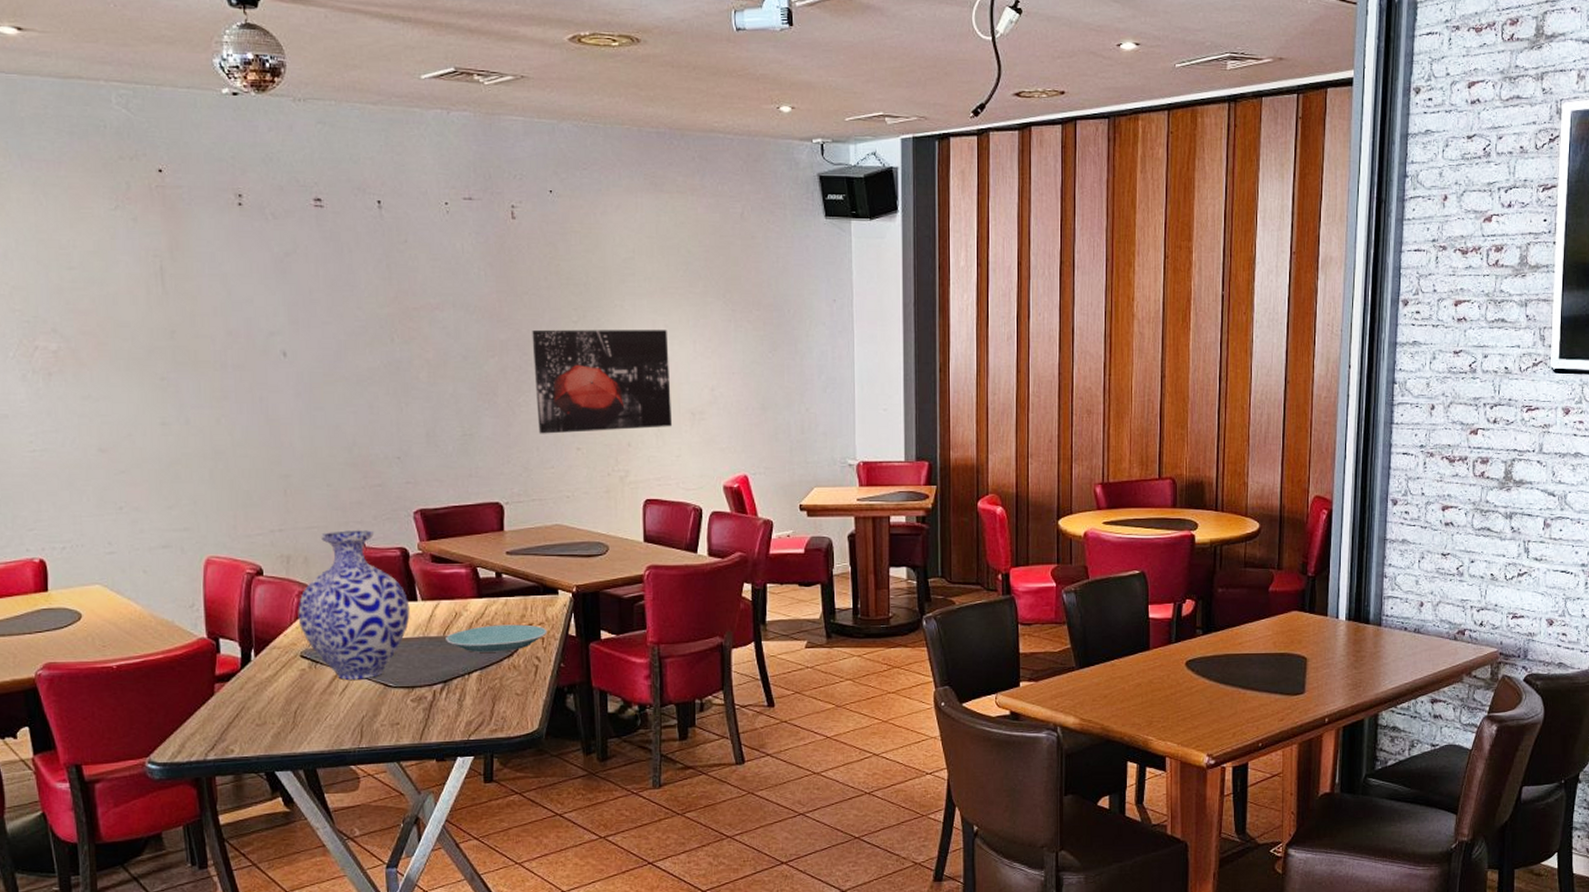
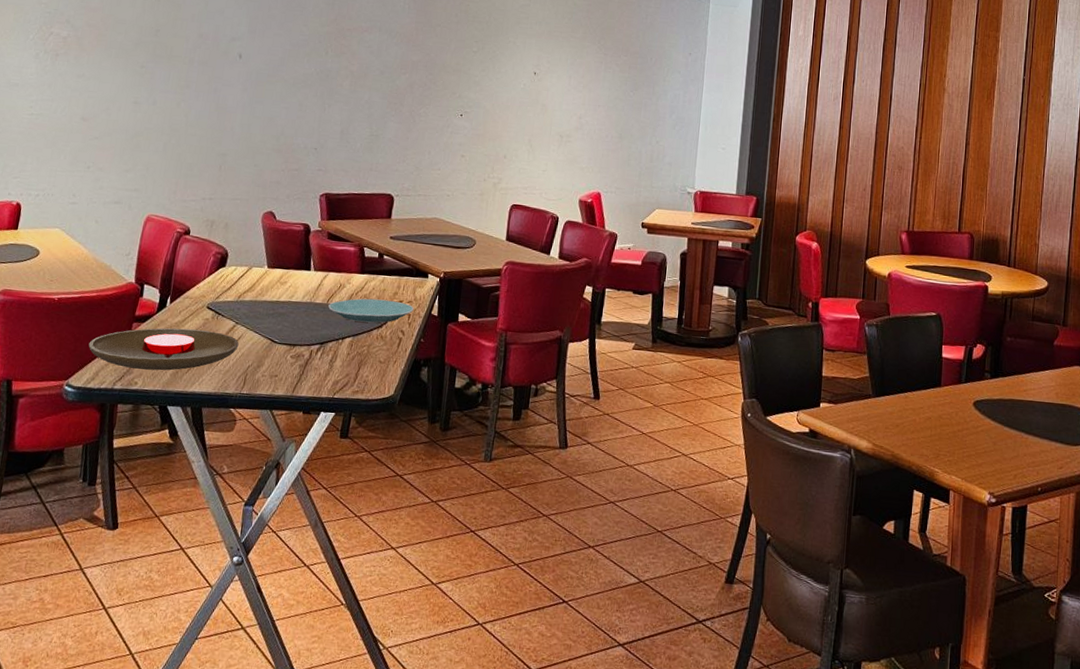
plate: none [166,683,347,735] -> present [88,328,239,371]
vase: present [298,530,410,680] -> none [210,204,304,333]
wall art: present [532,329,673,434] -> none [432,55,549,146]

